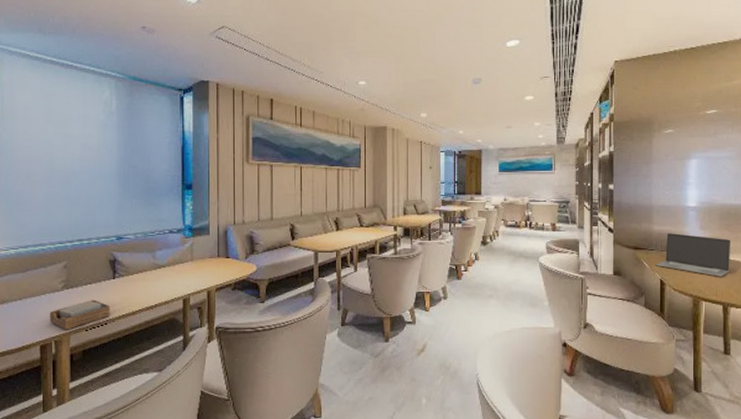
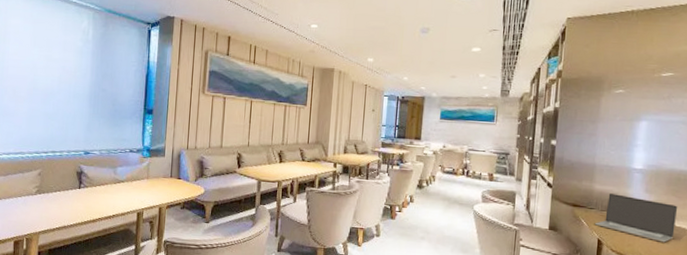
napkin holder: present [49,300,111,330] -> none [23,205,75,230]

